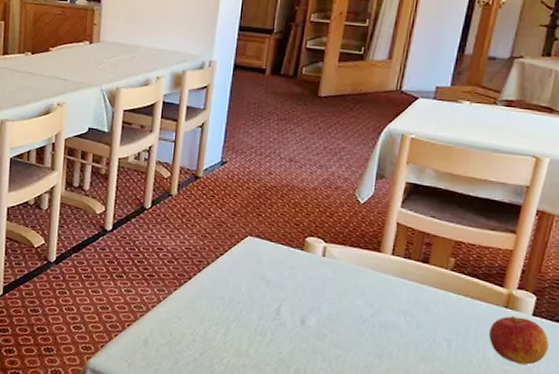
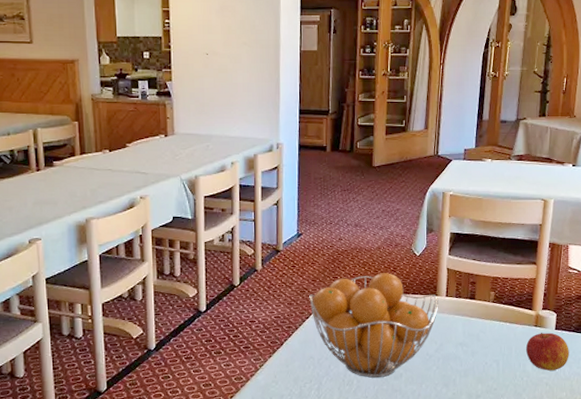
fruit basket: none [226,216,382,335] -> present [309,273,439,378]

